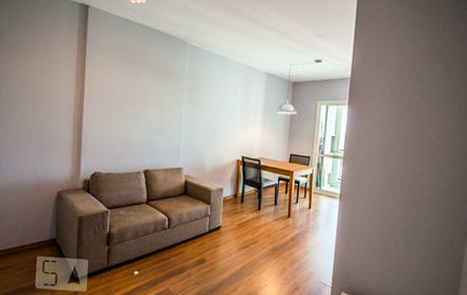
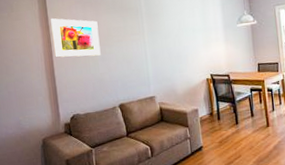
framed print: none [86,68,136,117] -> present [51,18,101,58]

